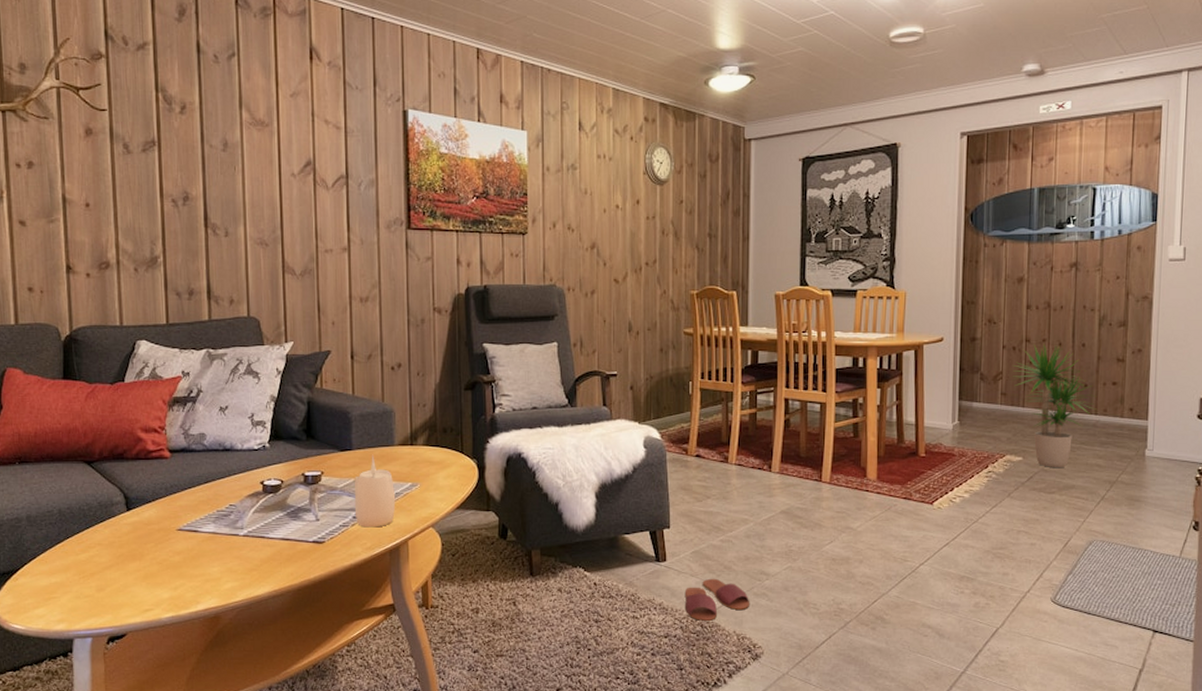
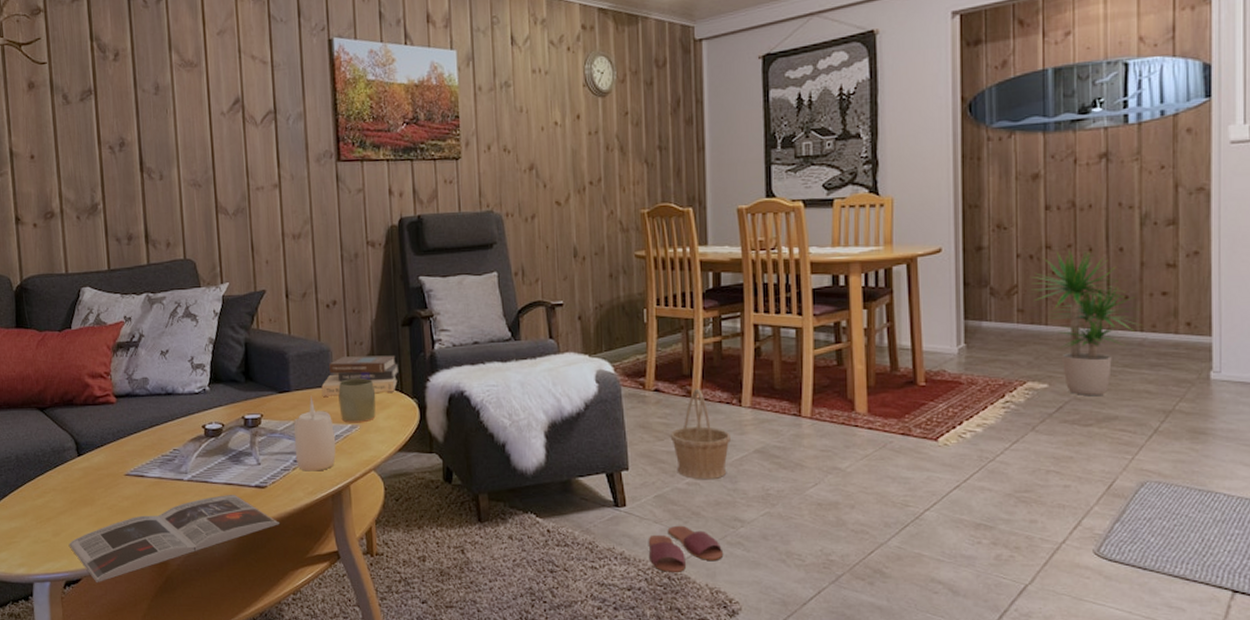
magazine: none [113,550,337,639] -> present [68,495,281,583]
books: none [383,417,461,455] -> present [321,355,400,396]
mug: none [400,439,437,482] -> present [338,378,376,423]
basket: none [708,454,761,538] -> present [670,388,731,480]

